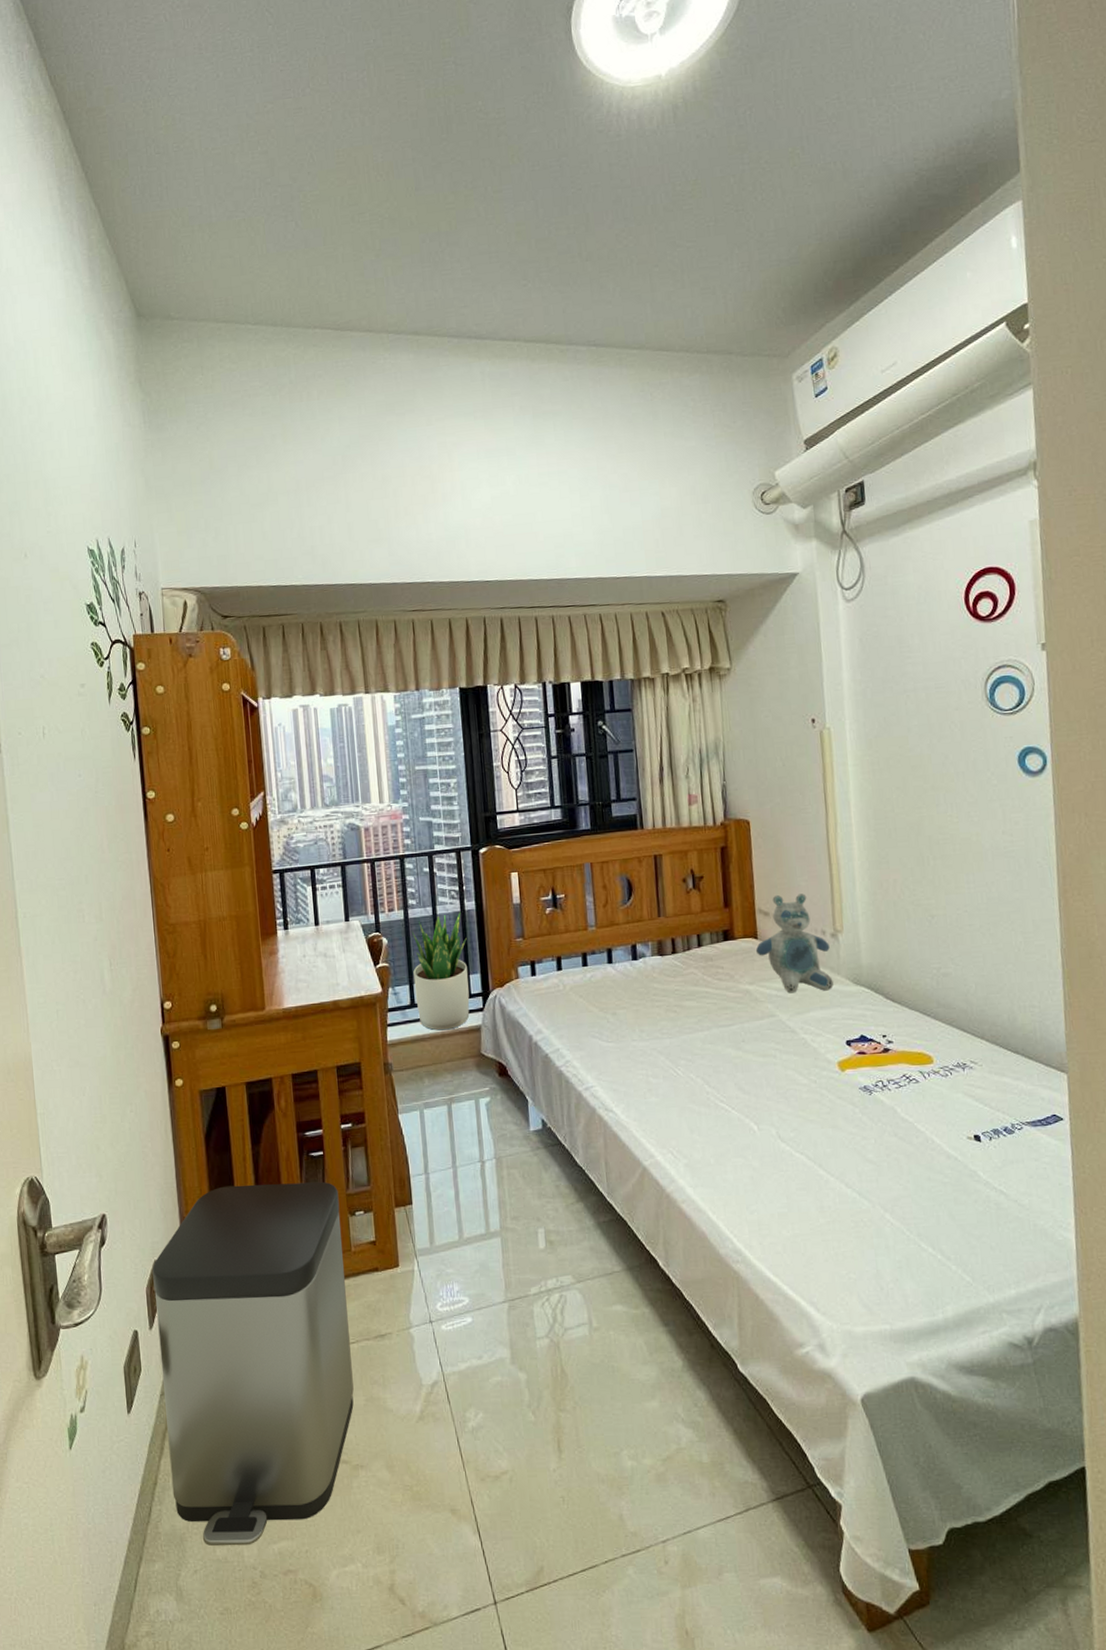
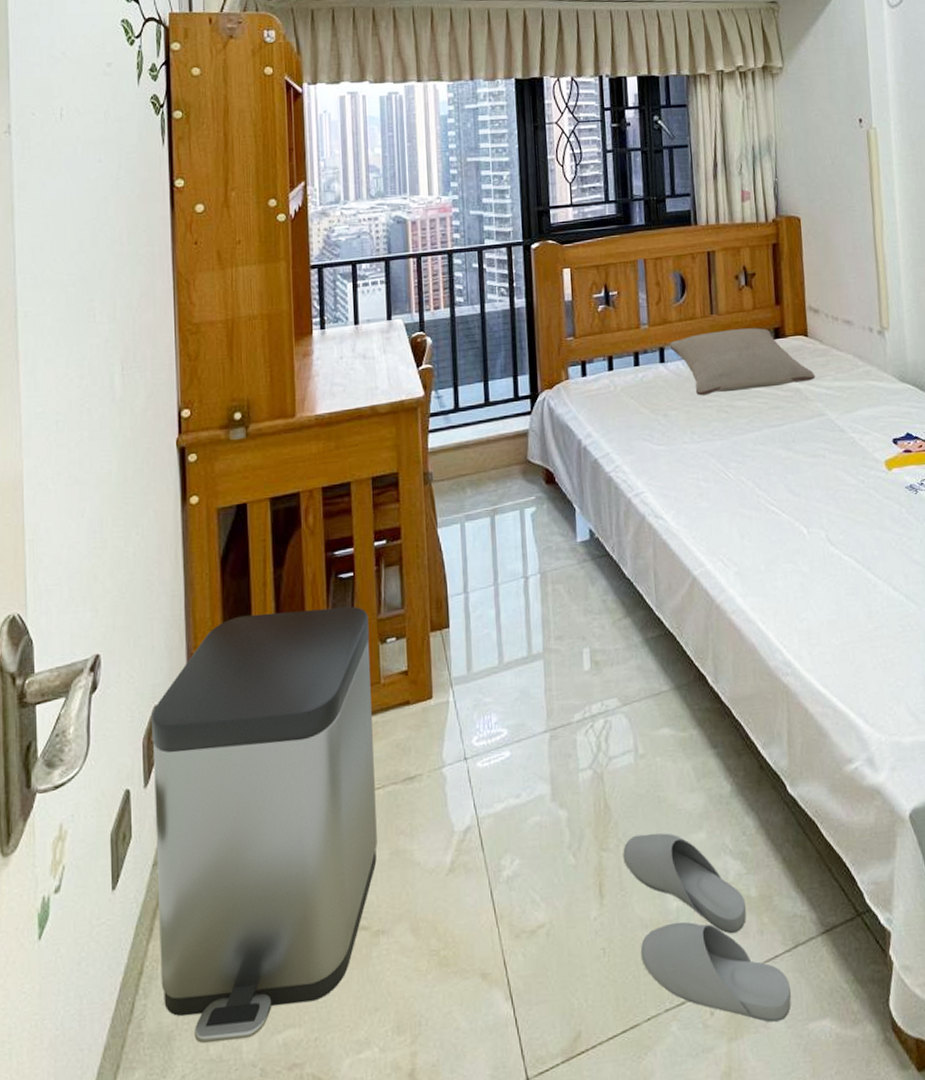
planter: present [411,911,470,1031] -> none [457,309,517,436]
slippers: none [579,1399,743,1575] -> present [623,833,791,1022]
pillow: none [616,930,766,996] -> present [669,328,816,396]
polar bear: present [755,893,833,993] -> none [805,291,880,392]

